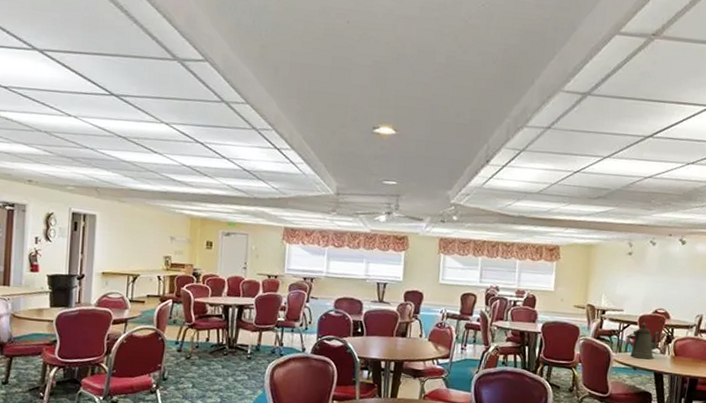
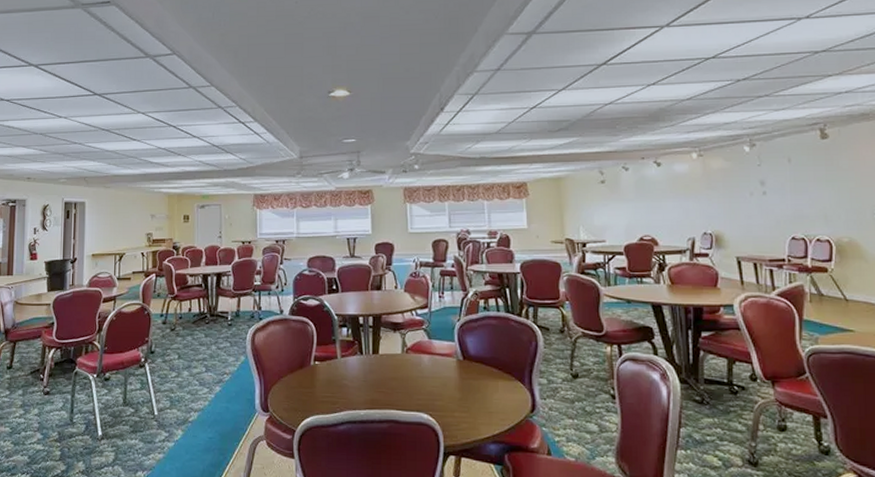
coffee pot: present [626,322,659,360] -> none [614,252,650,291]

